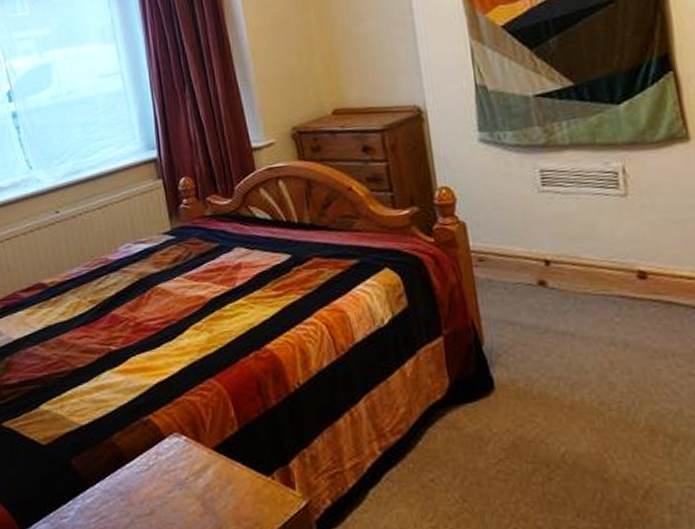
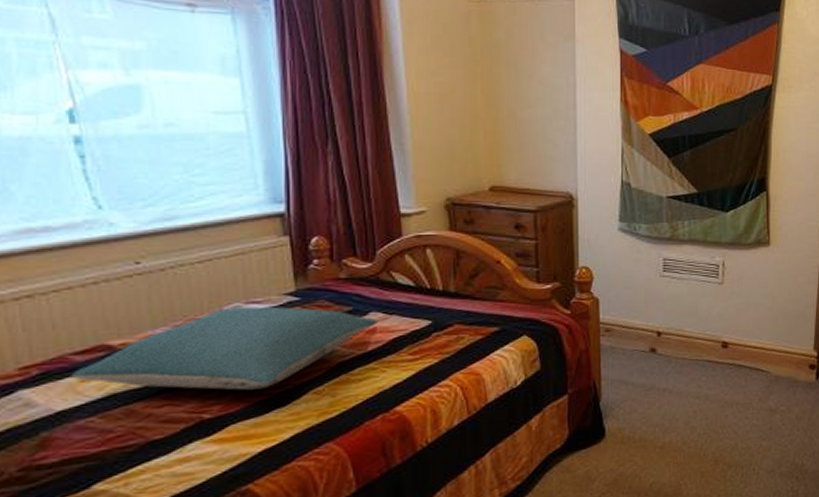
pillow: none [21,245,242,325] -> present [71,306,378,390]

